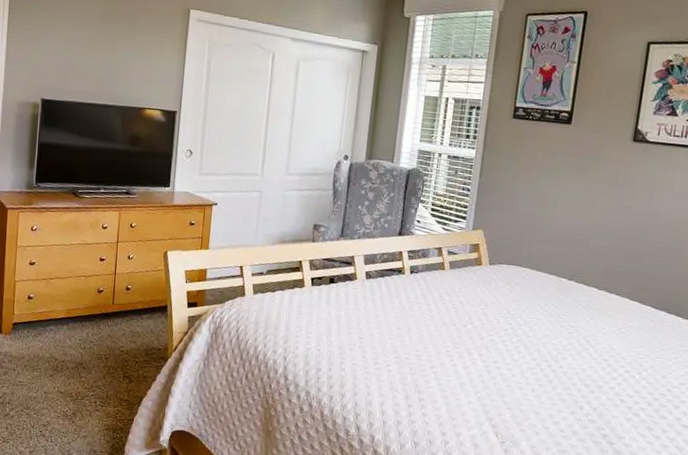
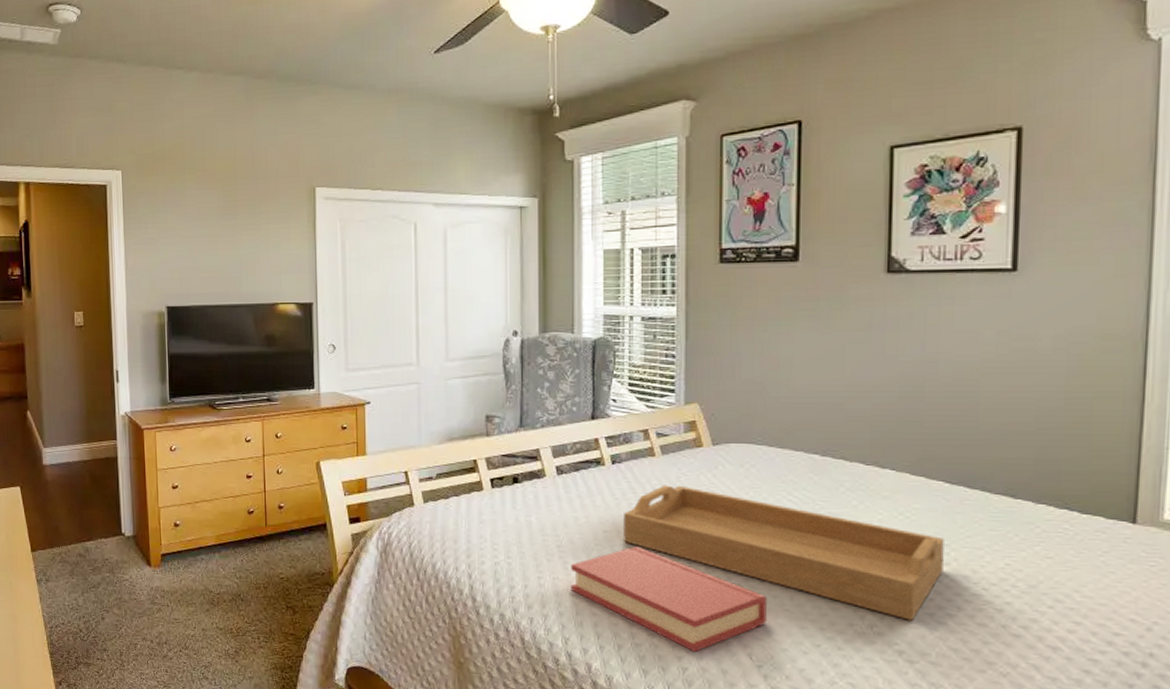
hardback book: none [366,342,515,430] -> present [571,546,767,653]
serving tray: none [412,294,646,412] -> present [624,485,944,620]

